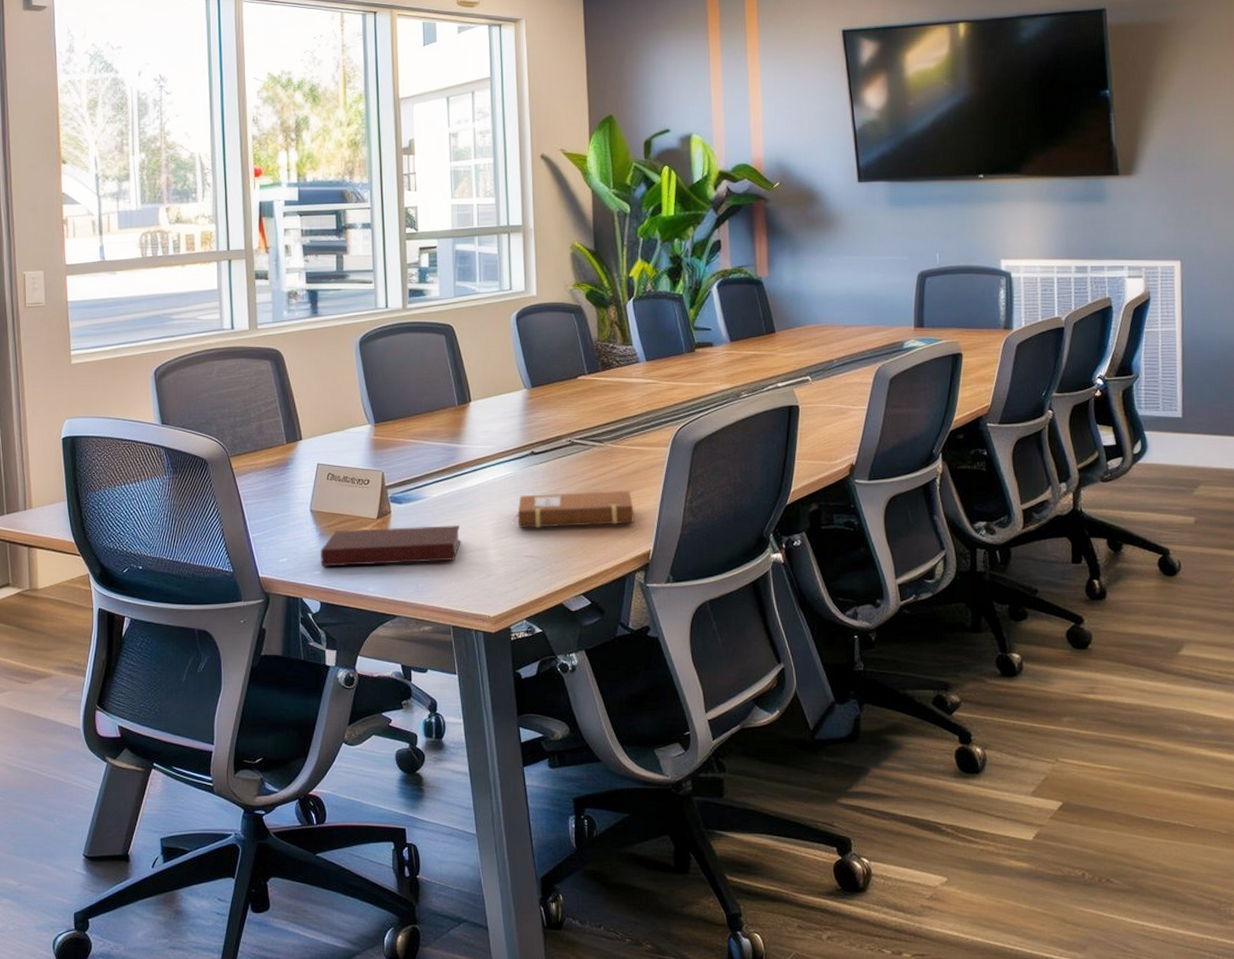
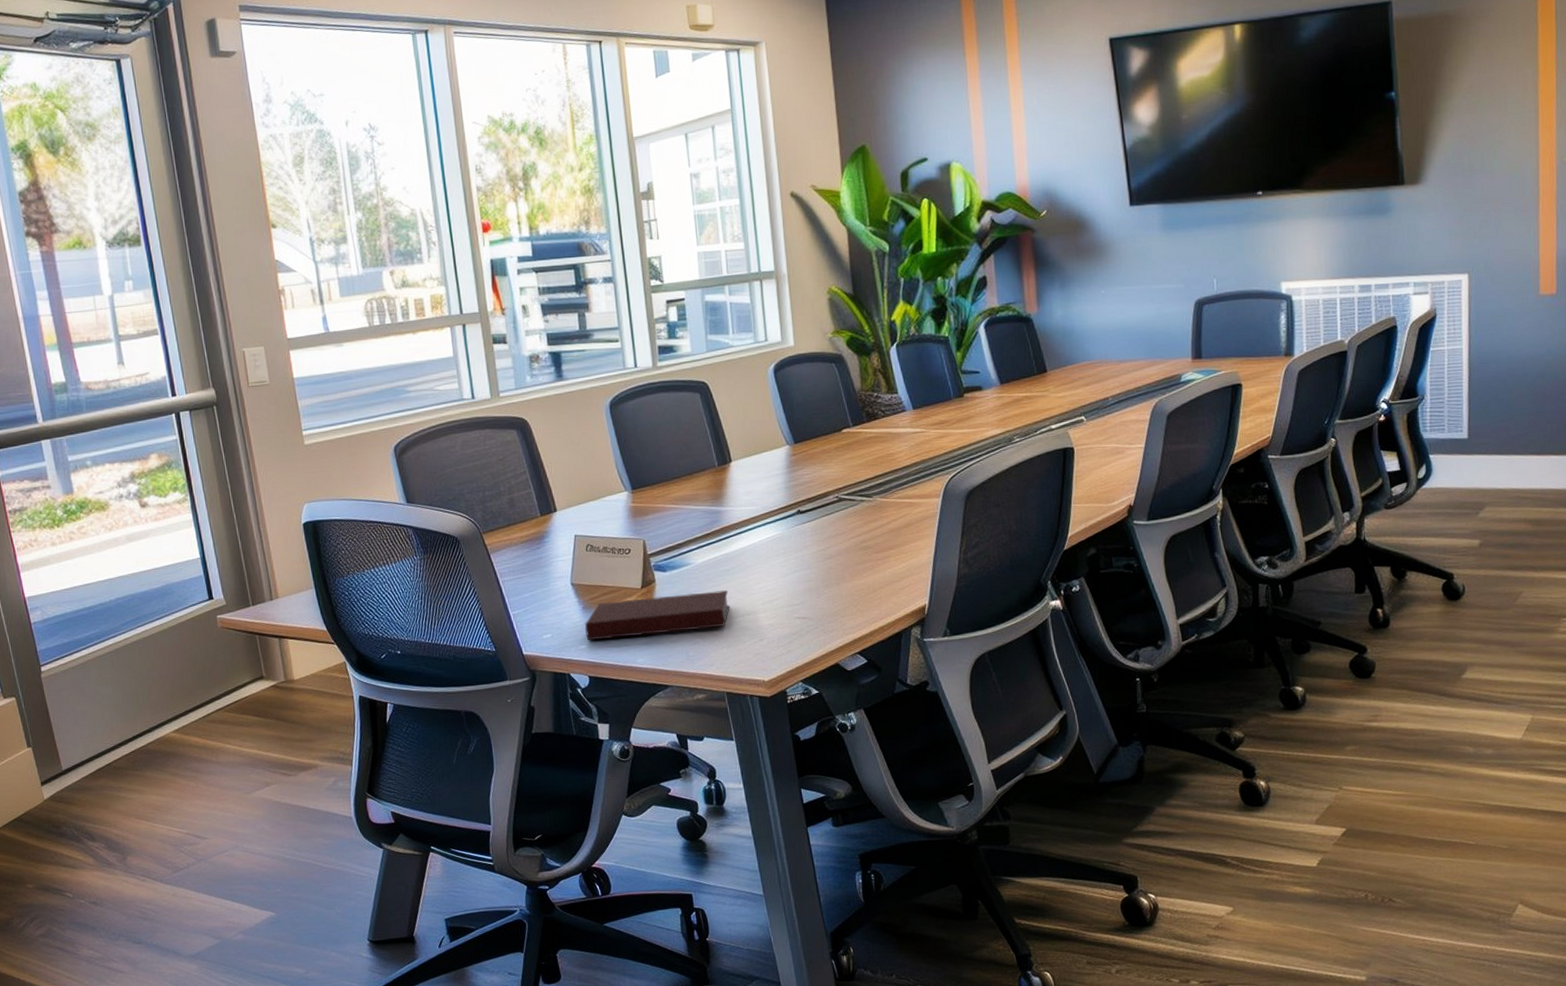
notebook: present [513,490,634,528] -> none [782,545,908,590]

